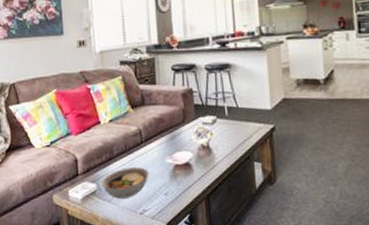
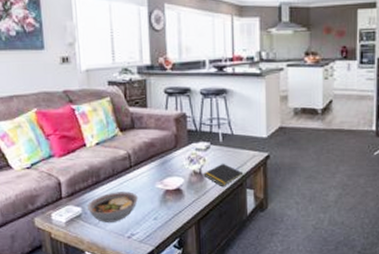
notepad: none [211,136,251,160] -> present [203,163,244,186]

